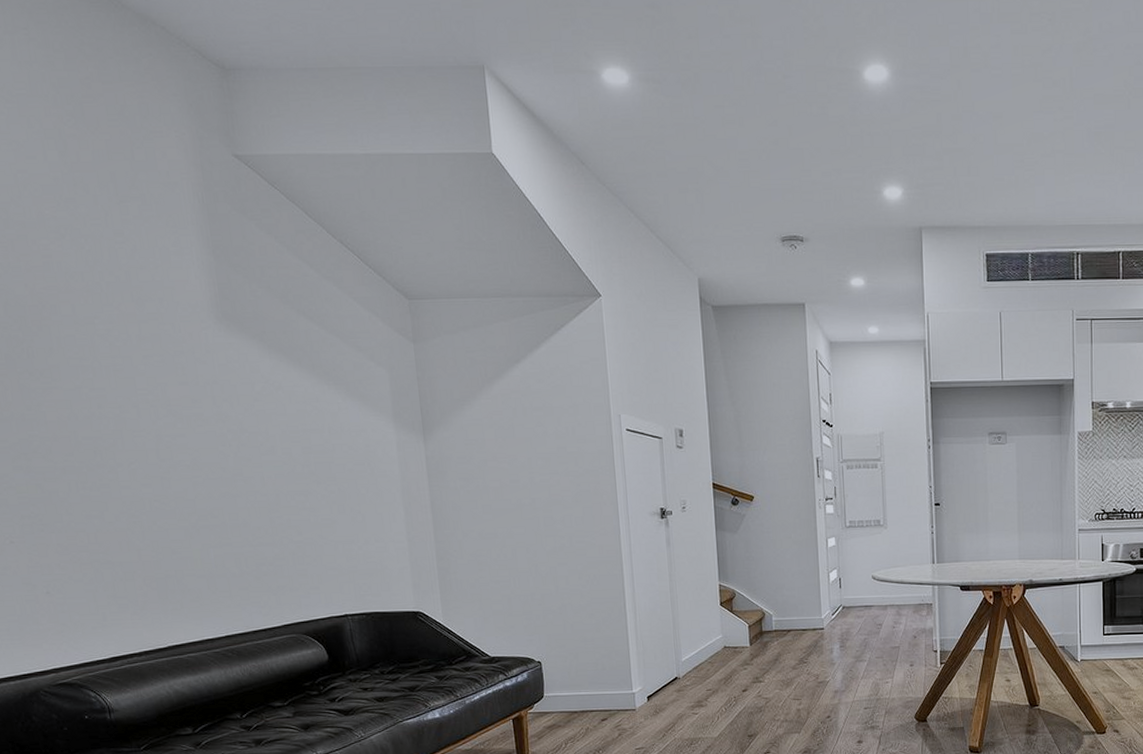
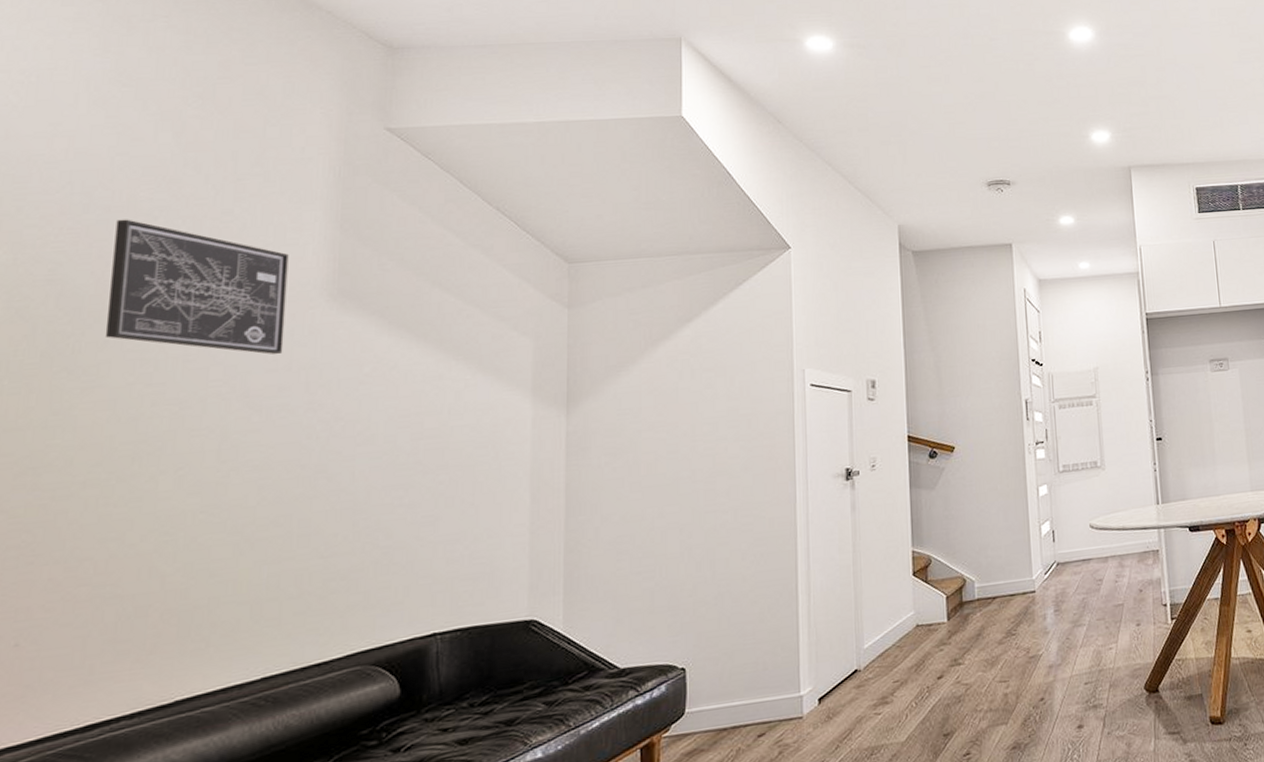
wall art: none [33,235,189,369] -> present [105,219,289,355]

